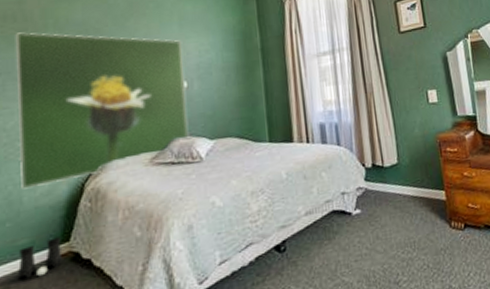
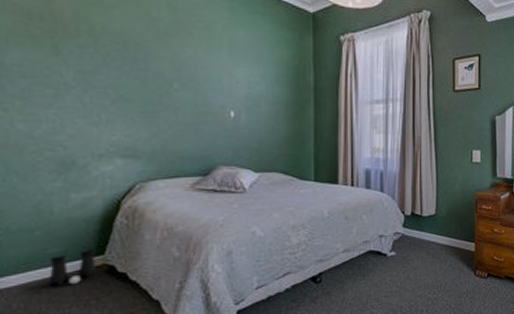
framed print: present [15,32,189,189] -> none [42,34,233,200]

